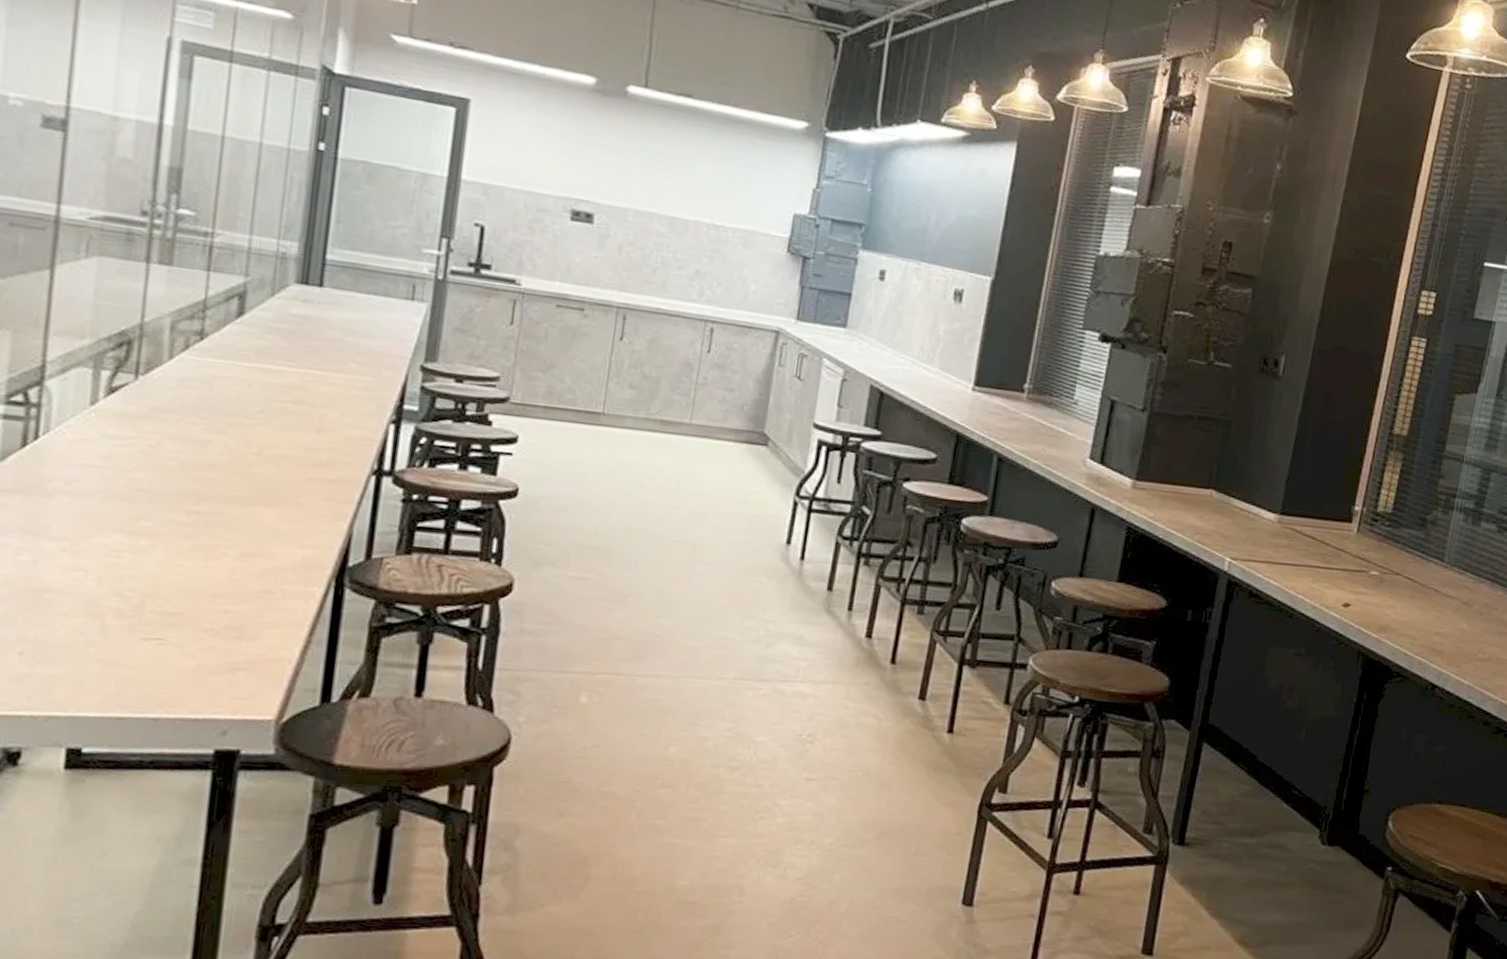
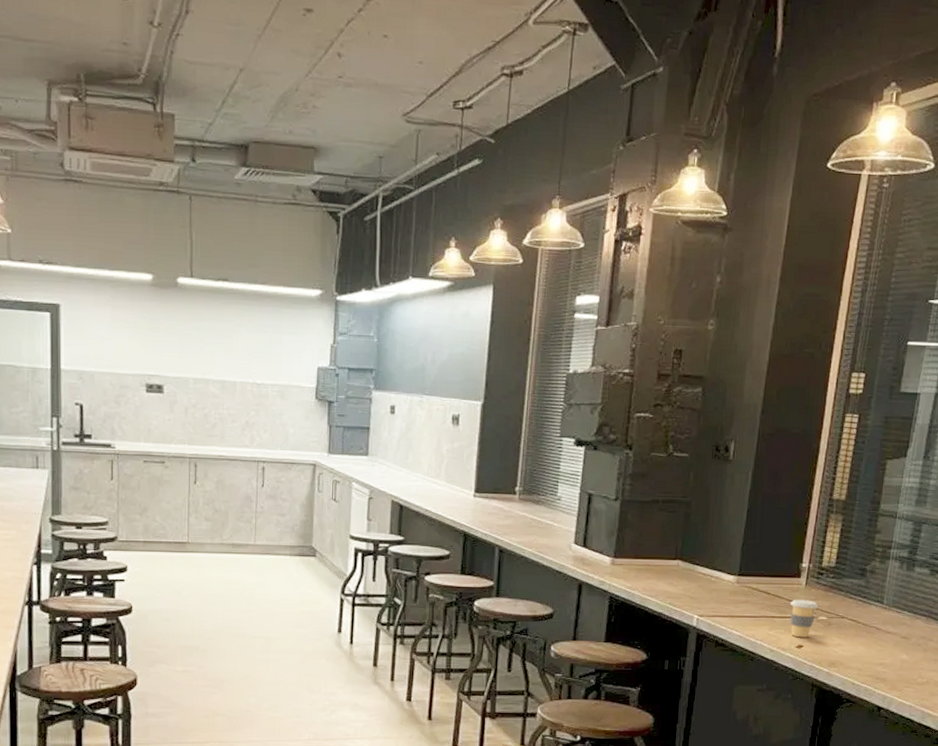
coffee cup: none [1337,548,1371,595] -> present [790,599,819,638]

